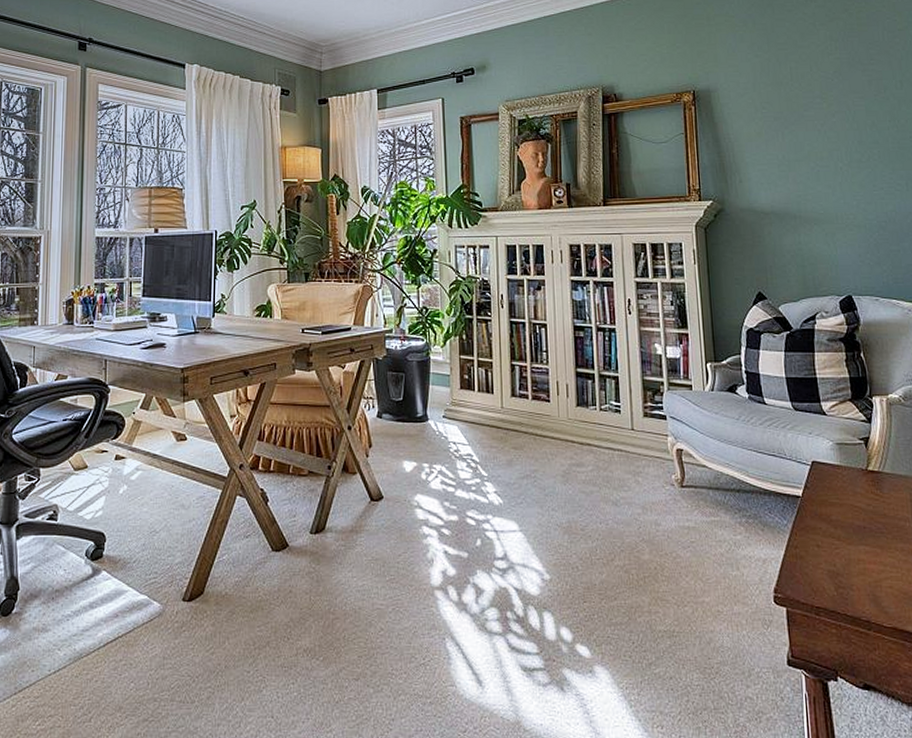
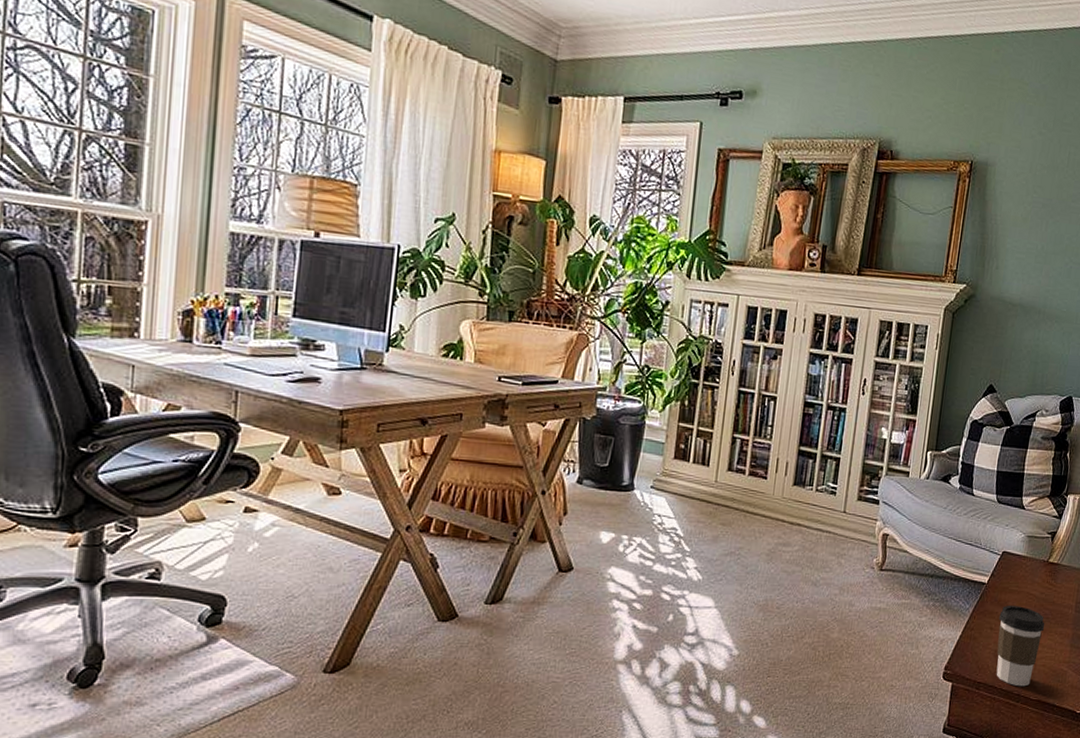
coffee cup: none [824,520,882,612] -> present [996,606,1045,687]

